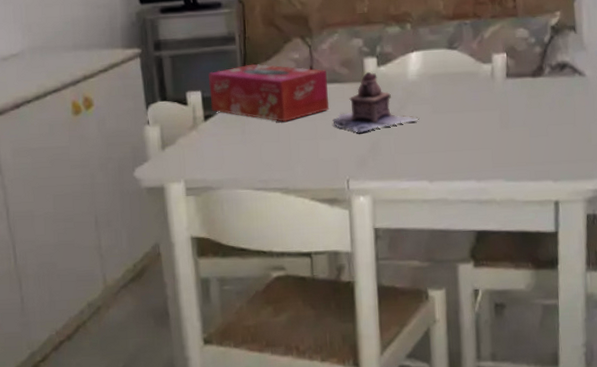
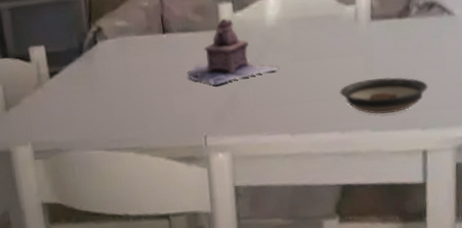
tissue box: present [208,64,330,122] -> none [51,14,184,76]
saucer: none [476,131,560,166] -> present [340,77,428,115]

